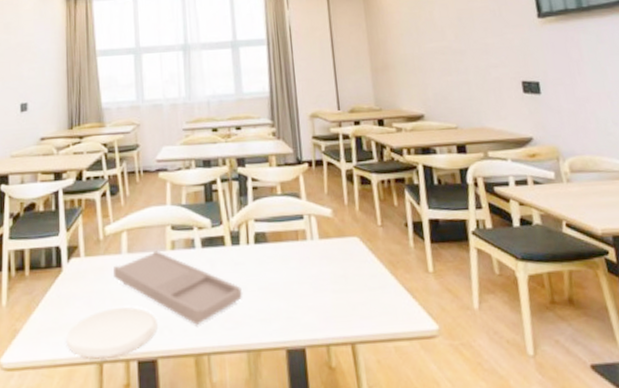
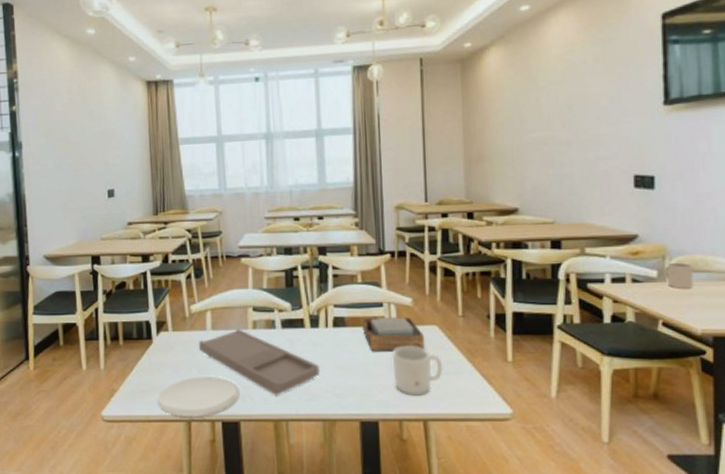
napkin holder: none [283,228,347,268] -> present [362,316,424,352]
mug: none [315,260,367,316] -> present [392,346,443,396]
cup: none [559,163,587,189] -> present [664,262,693,289]

